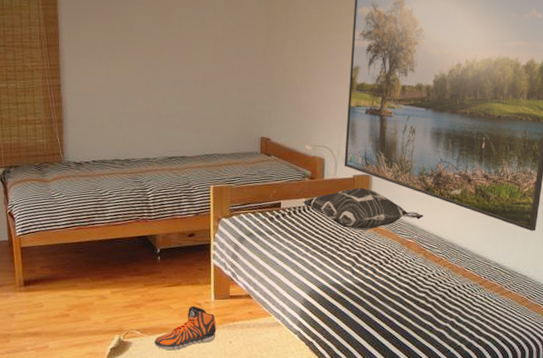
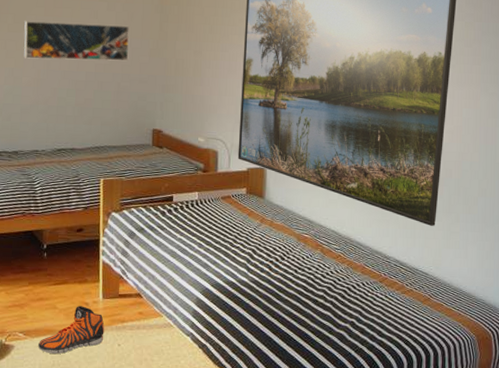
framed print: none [132,29,237,70] -> present [24,21,129,62]
decorative pillow: present [303,188,424,230] -> none [196,181,321,225]

